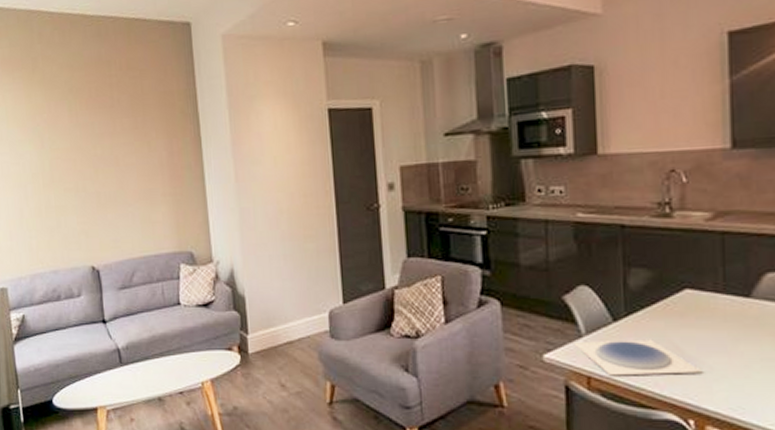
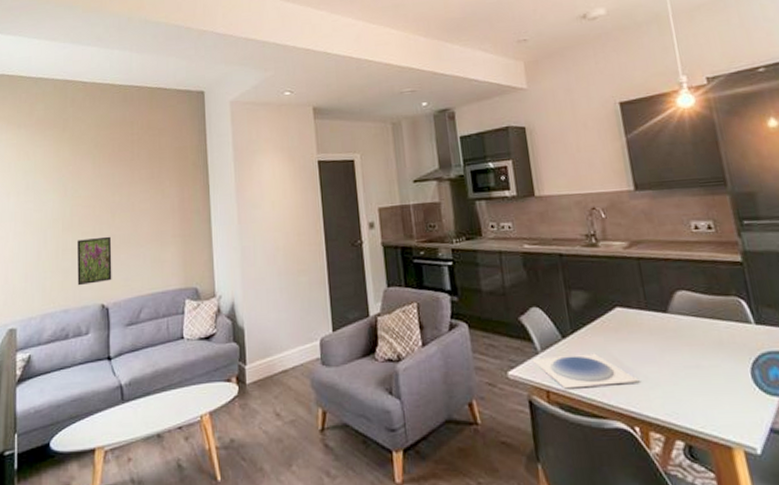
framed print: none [60,193,101,246] -> present [77,236,112,286]

